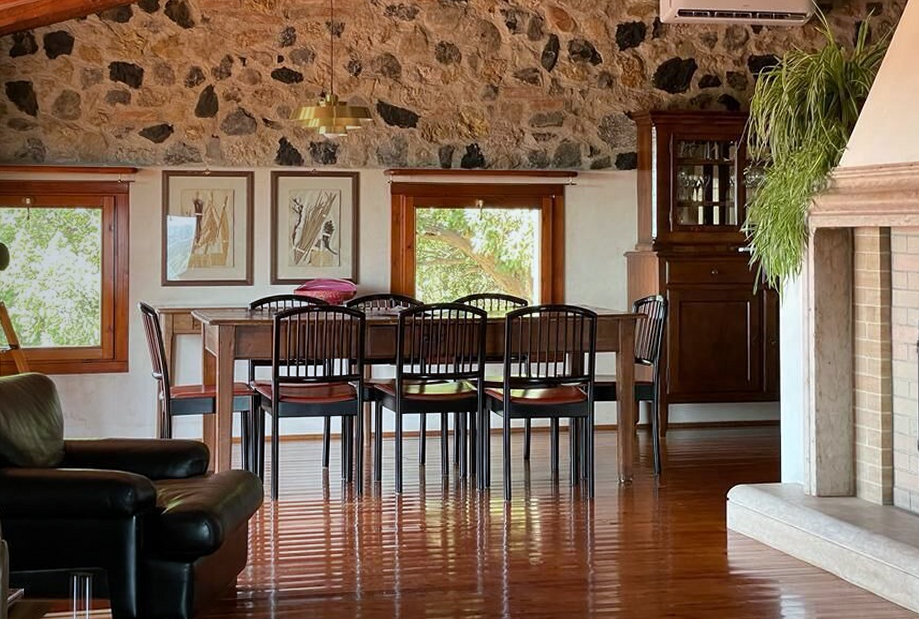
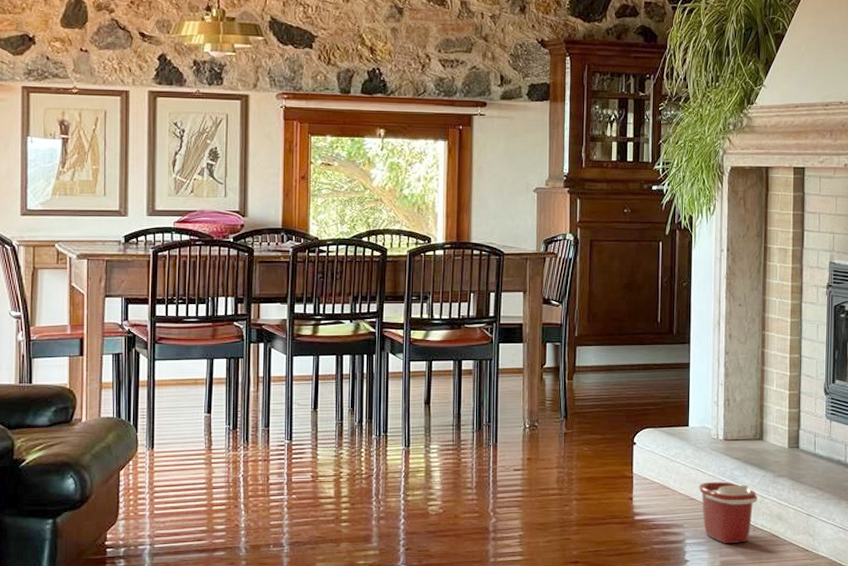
bucket: none [793,538,853,601] -> present [699,481,758,544]

